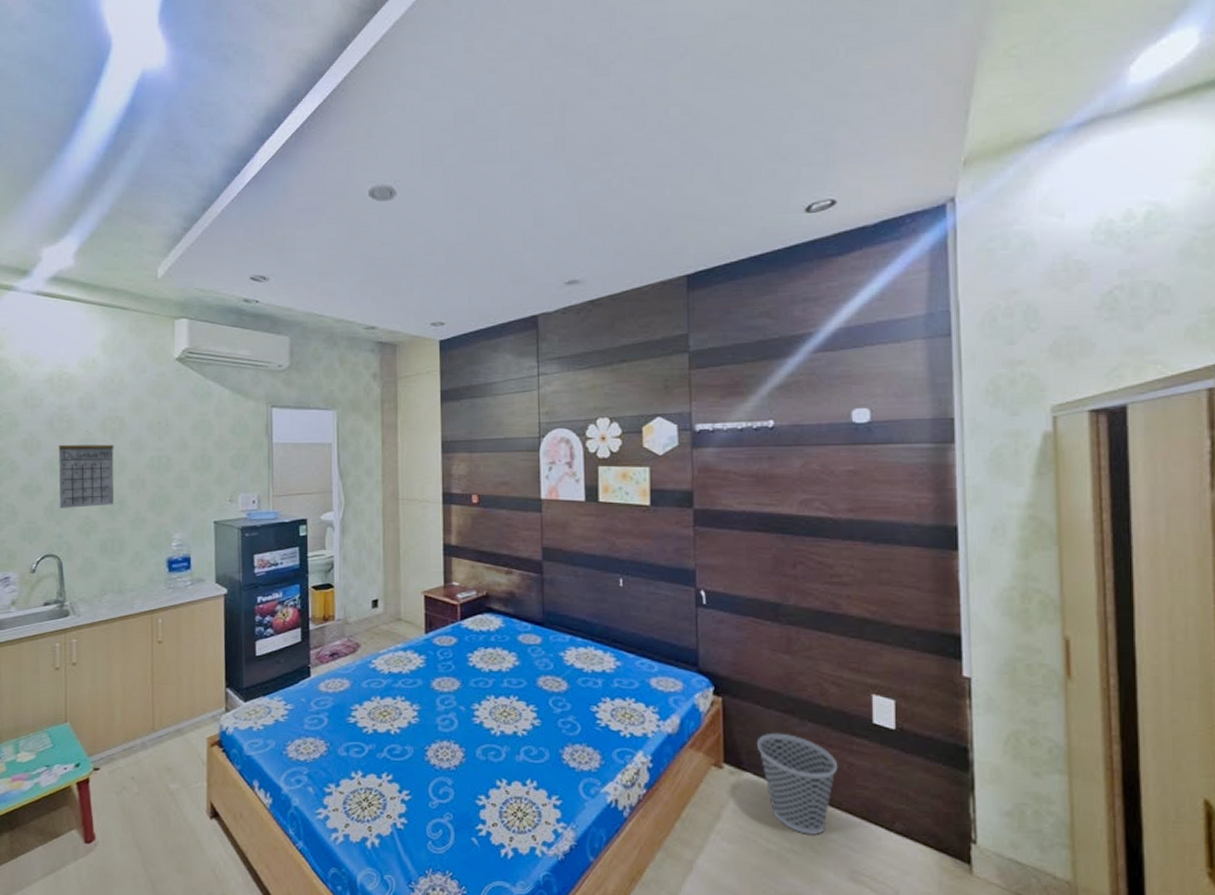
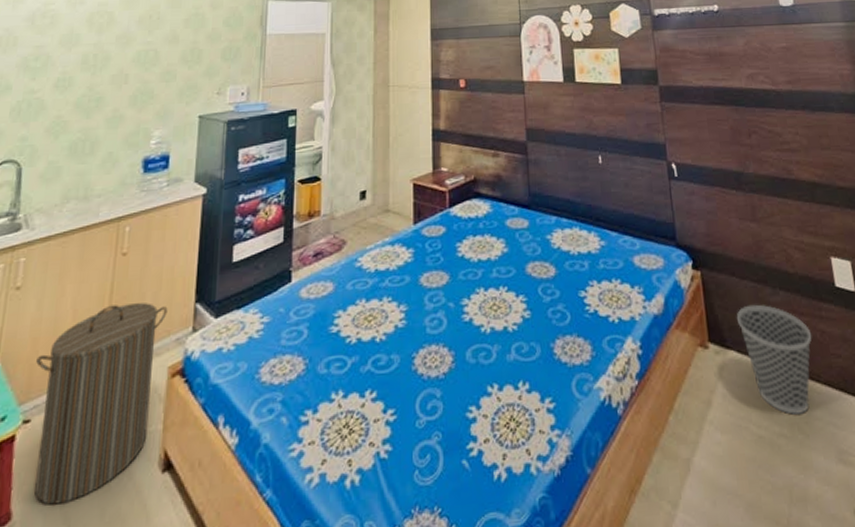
calendar: present [58,431,114,508] -> none [28,26,99,108]
laundry hamper: none [97,684,202,833] -> present [34,303,168,505]

